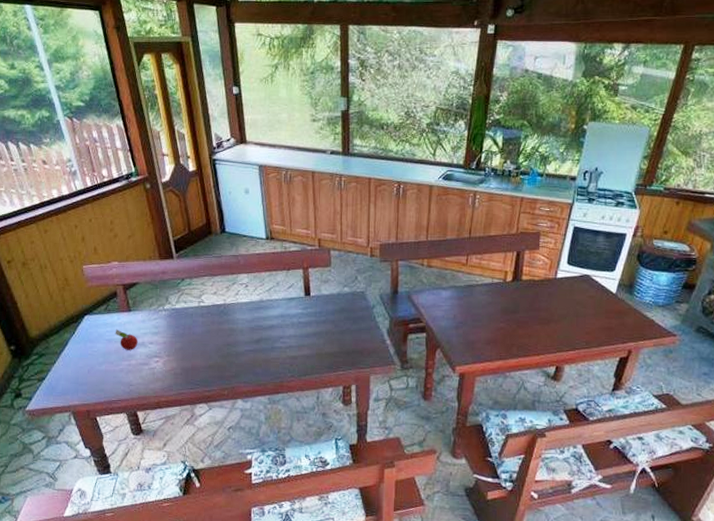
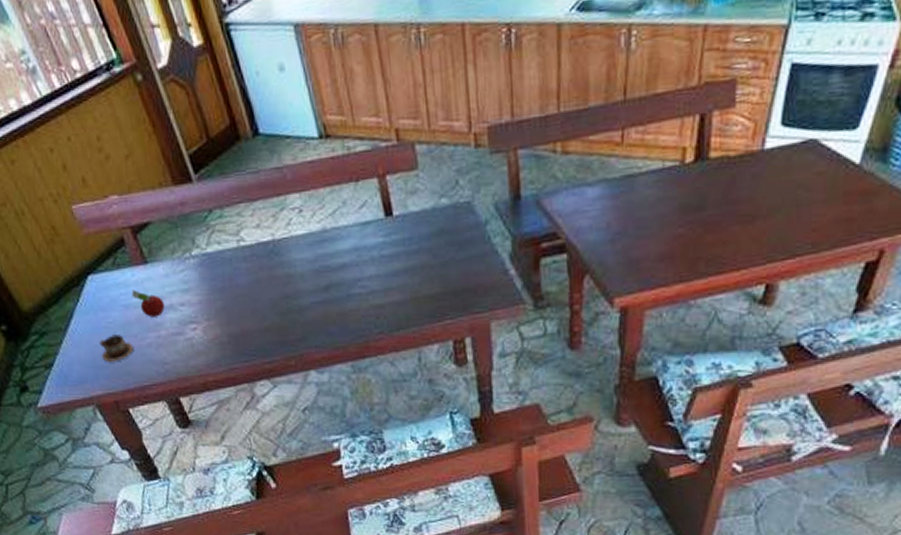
cup: none [83,360,109,380] -> present [99,334,134,362]

